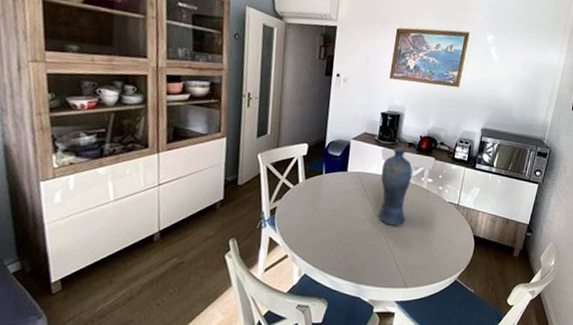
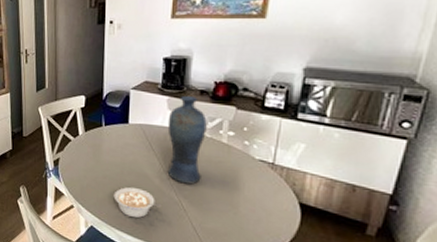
legume: none [328,232,371,262] -> present [113,187,161,219]

